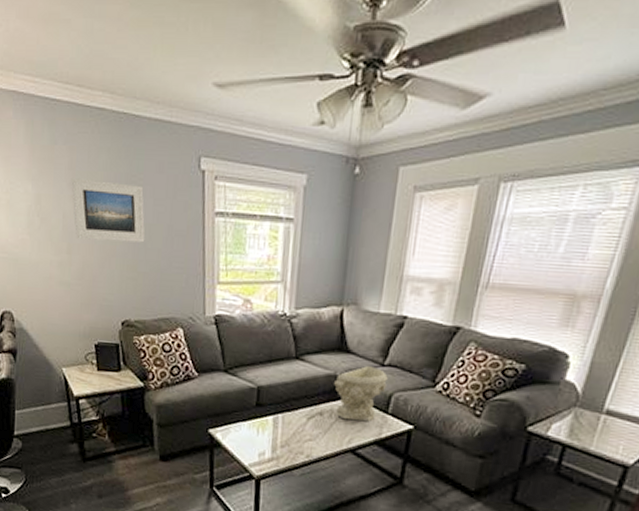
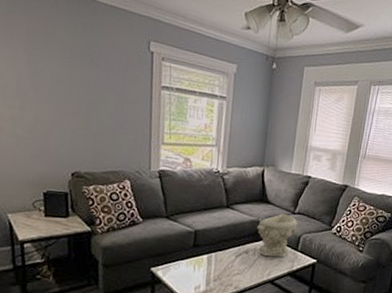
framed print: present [71,178,145,243] -> none [27,44,98,106]

